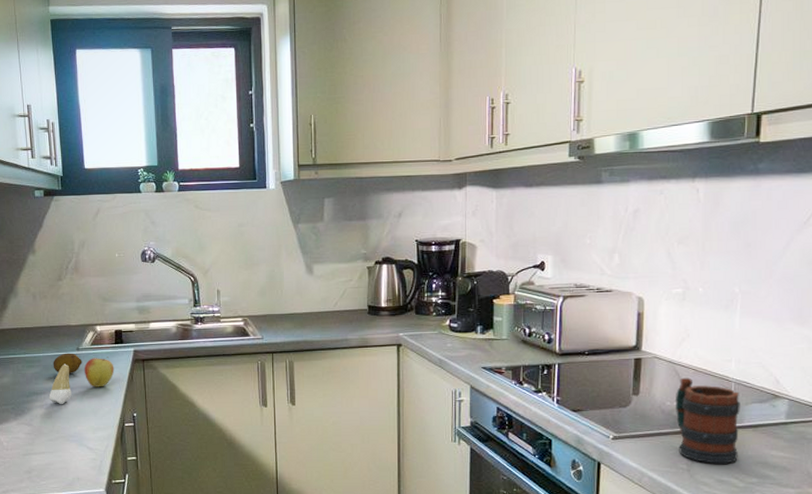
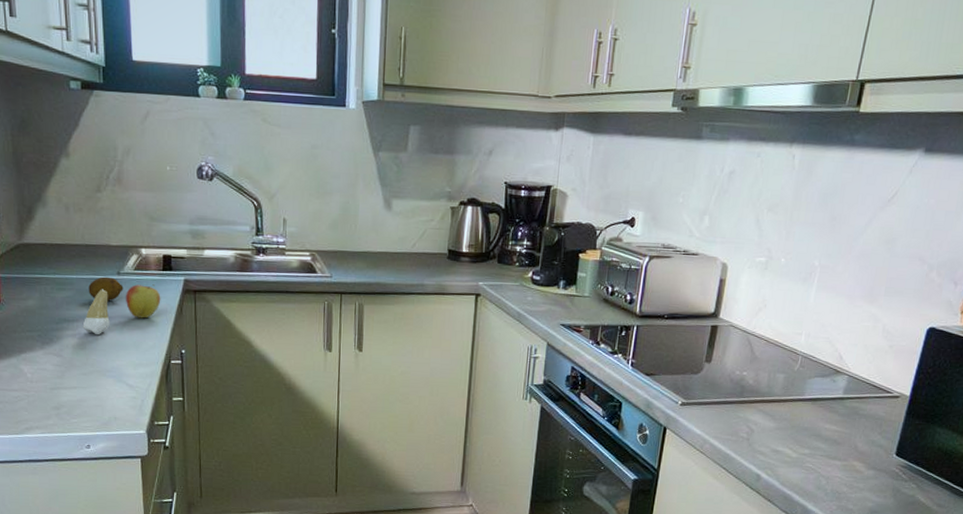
mug: present [675,377,740,464] -> none [741,347,804,435]

